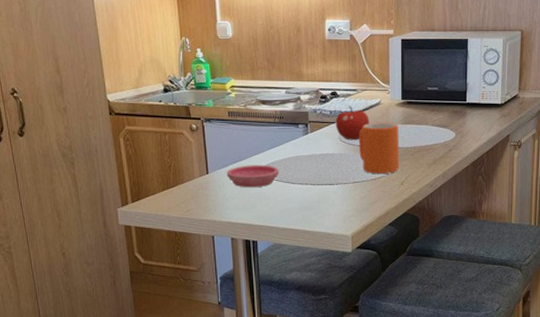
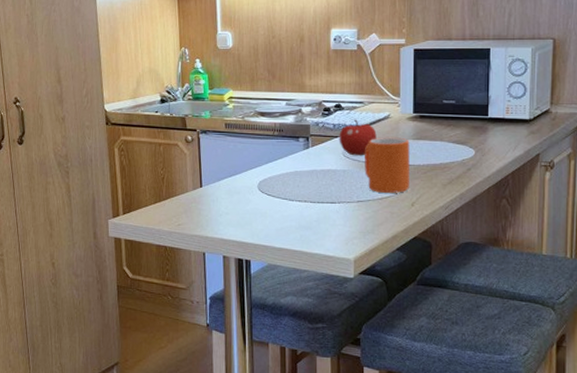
saucer: present [226,165,279,188] -> none [220,179,277,204]

